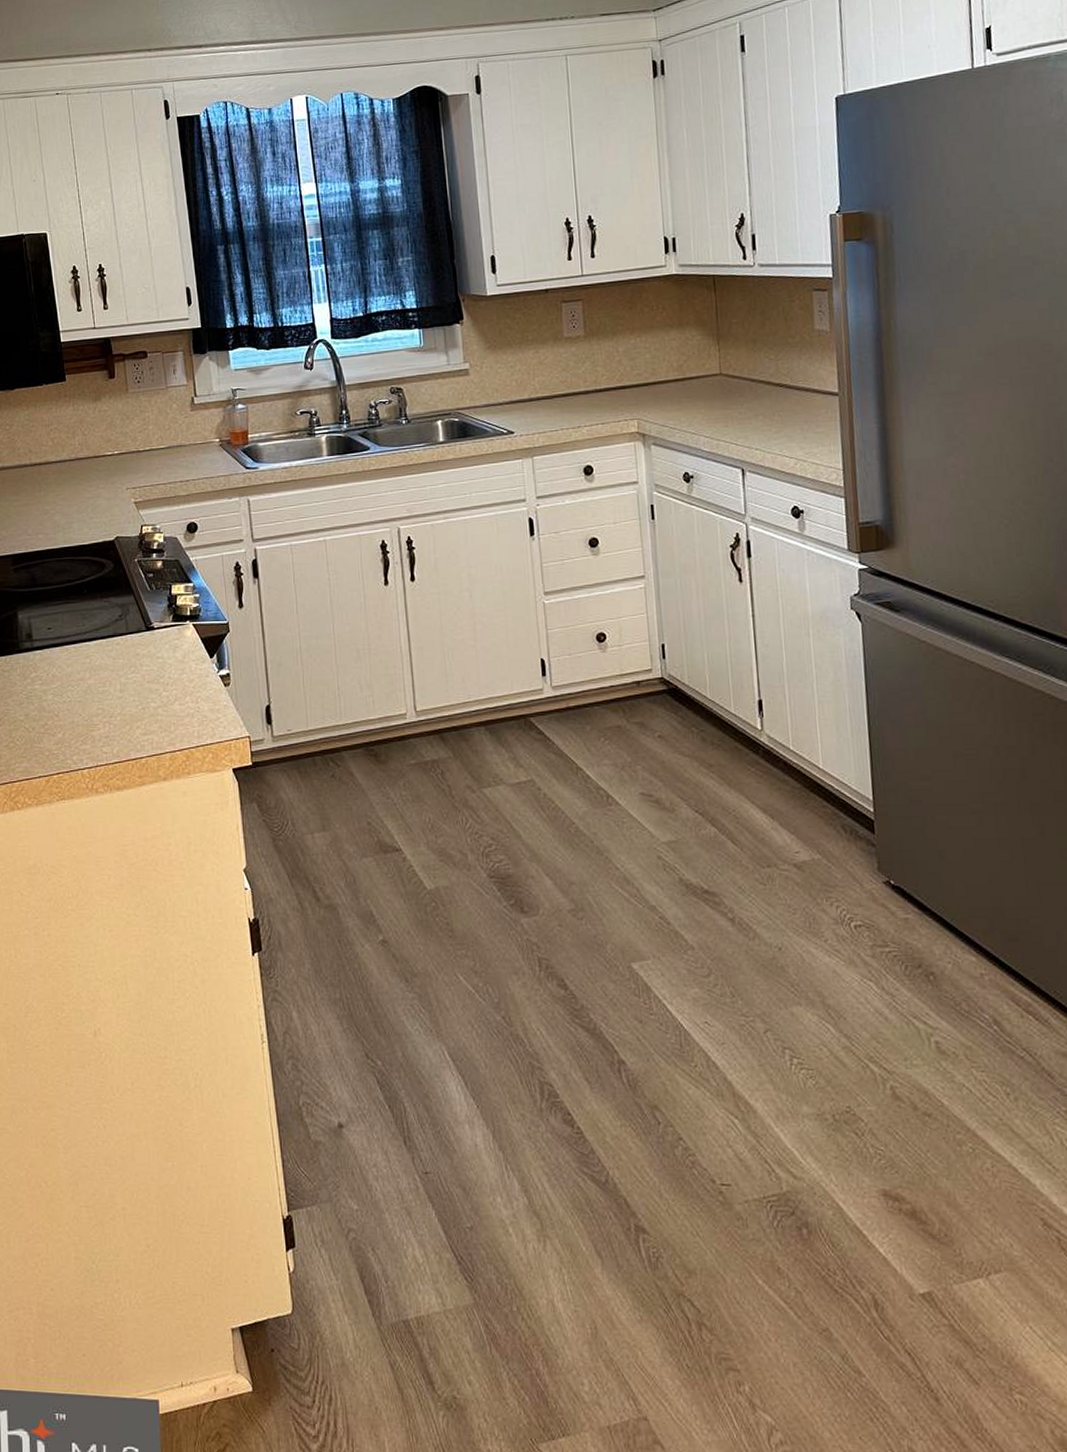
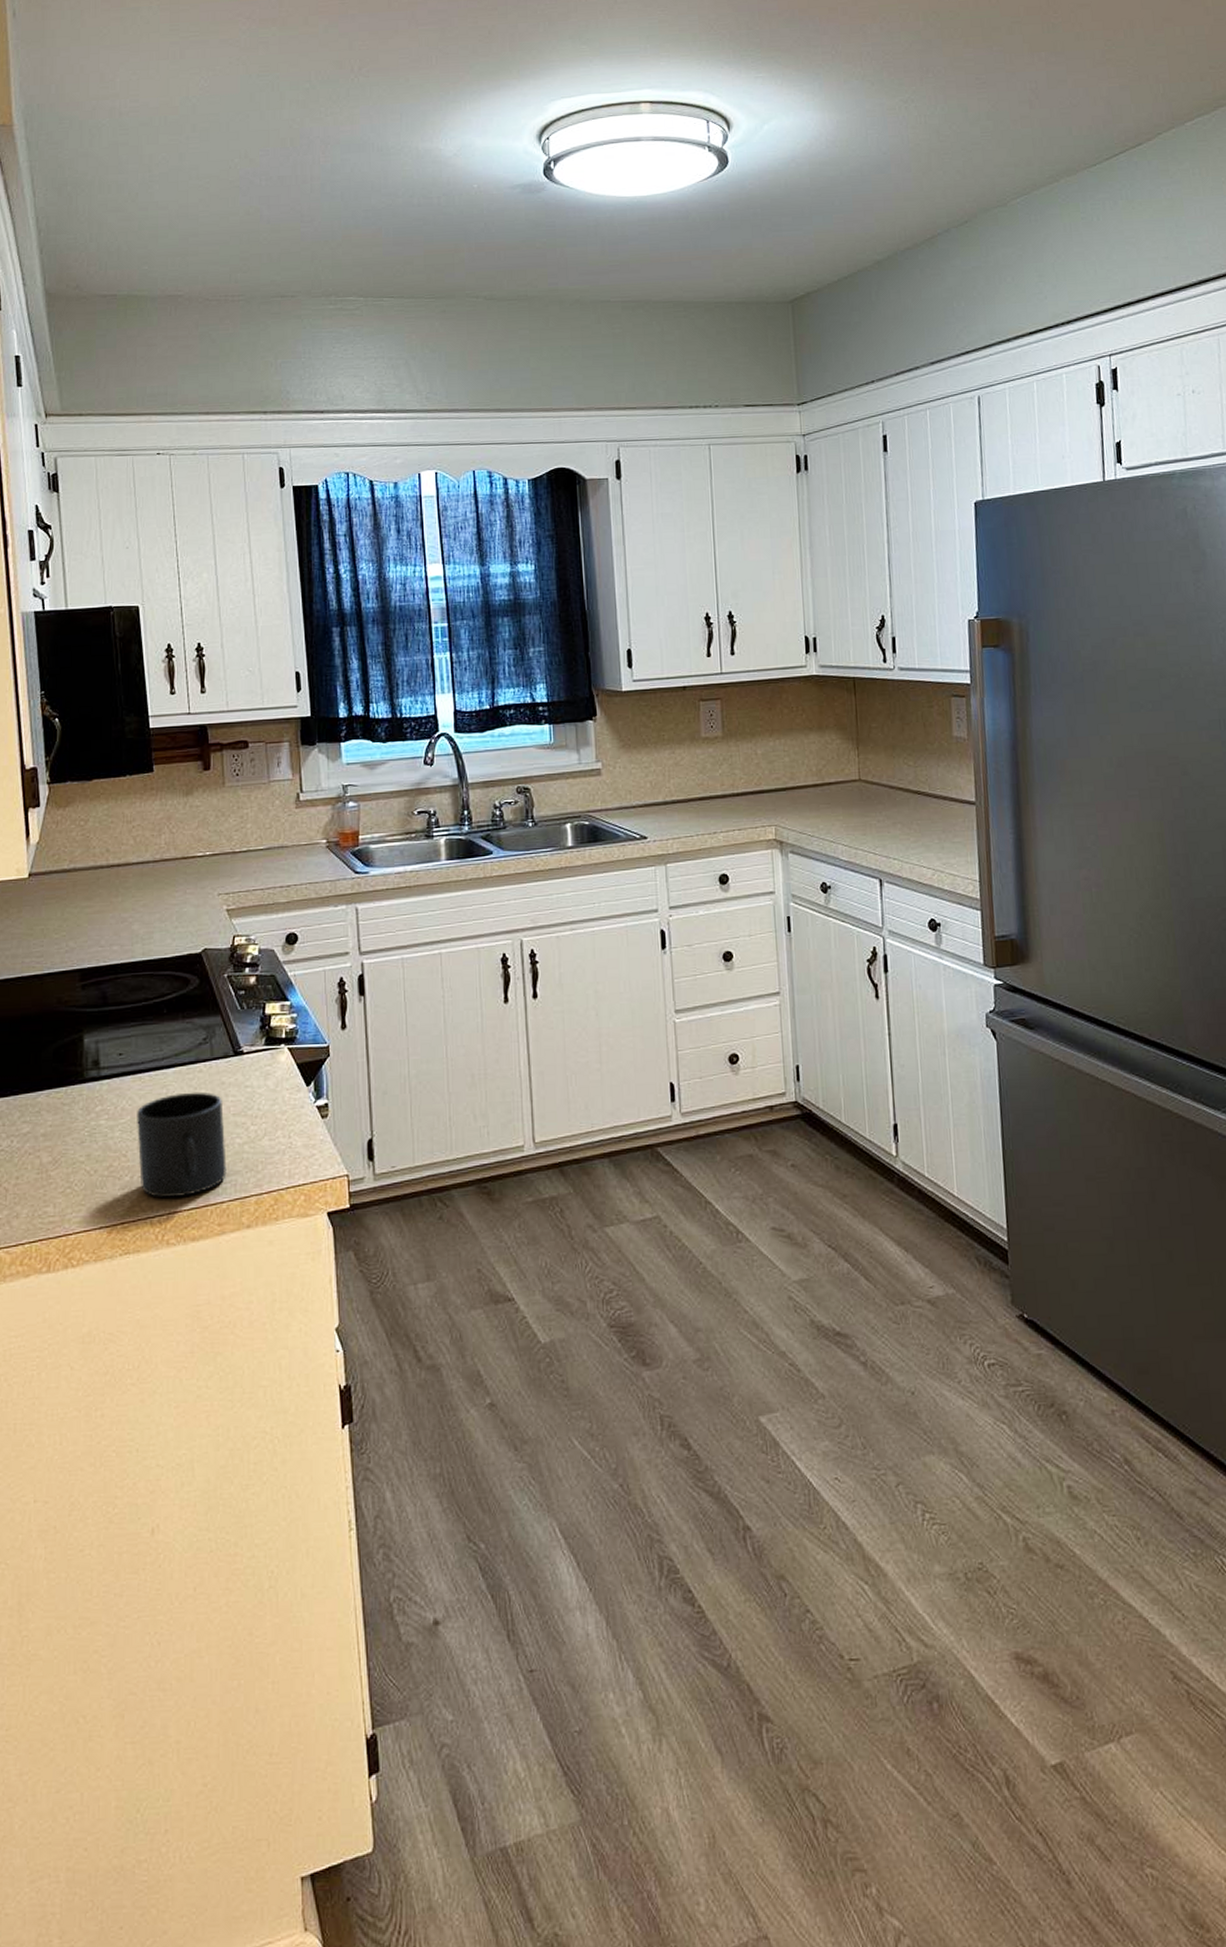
mug: none [66,662,144,752] -> present [137,1092,227,1197]

